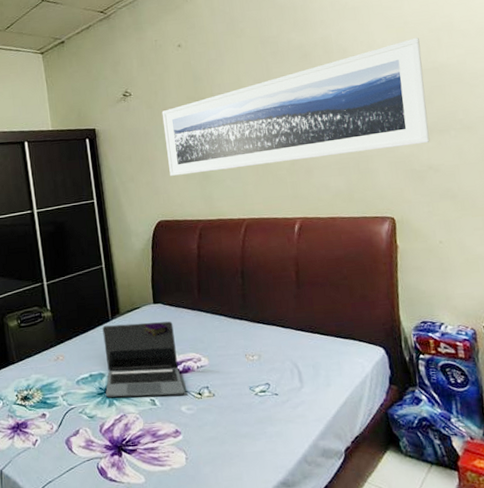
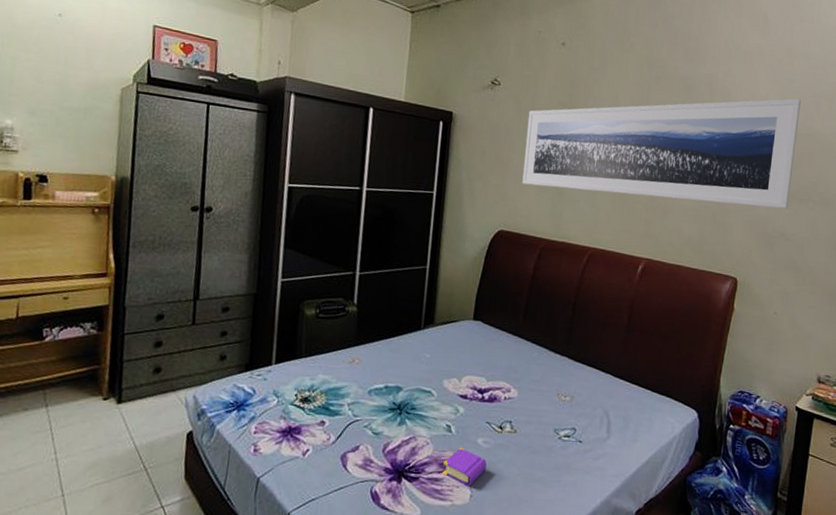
laptop: present [102,321,185,397] -> none [398,334,489,426]
book: none [155,417,195,451] -> present [443,447,487,487]

